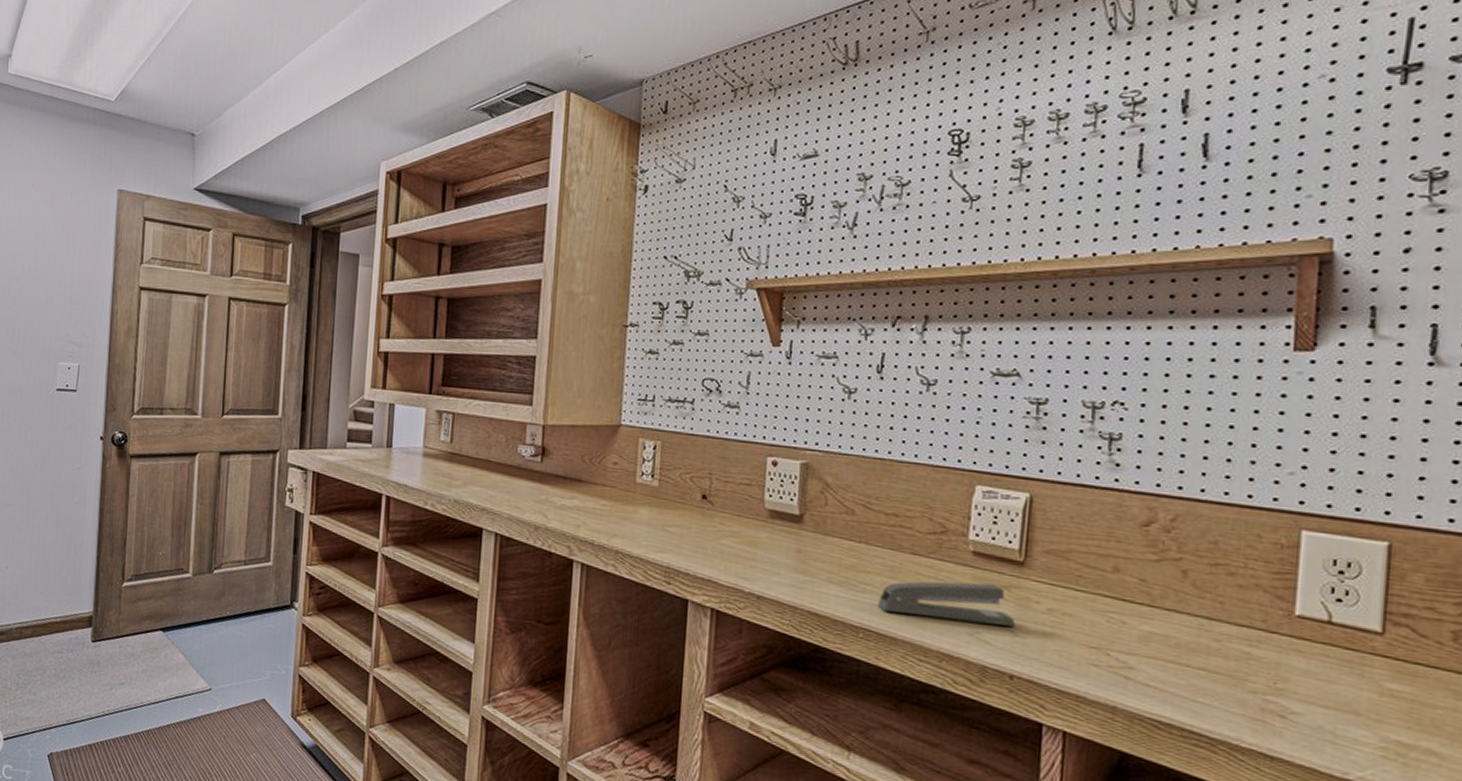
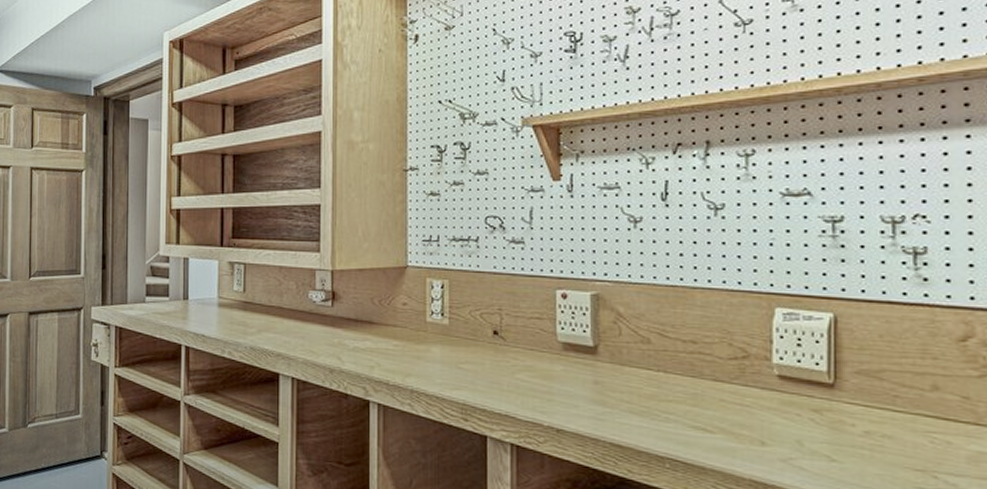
stapler: present [878,581,1016,627] -> none [683,407,831,451]

